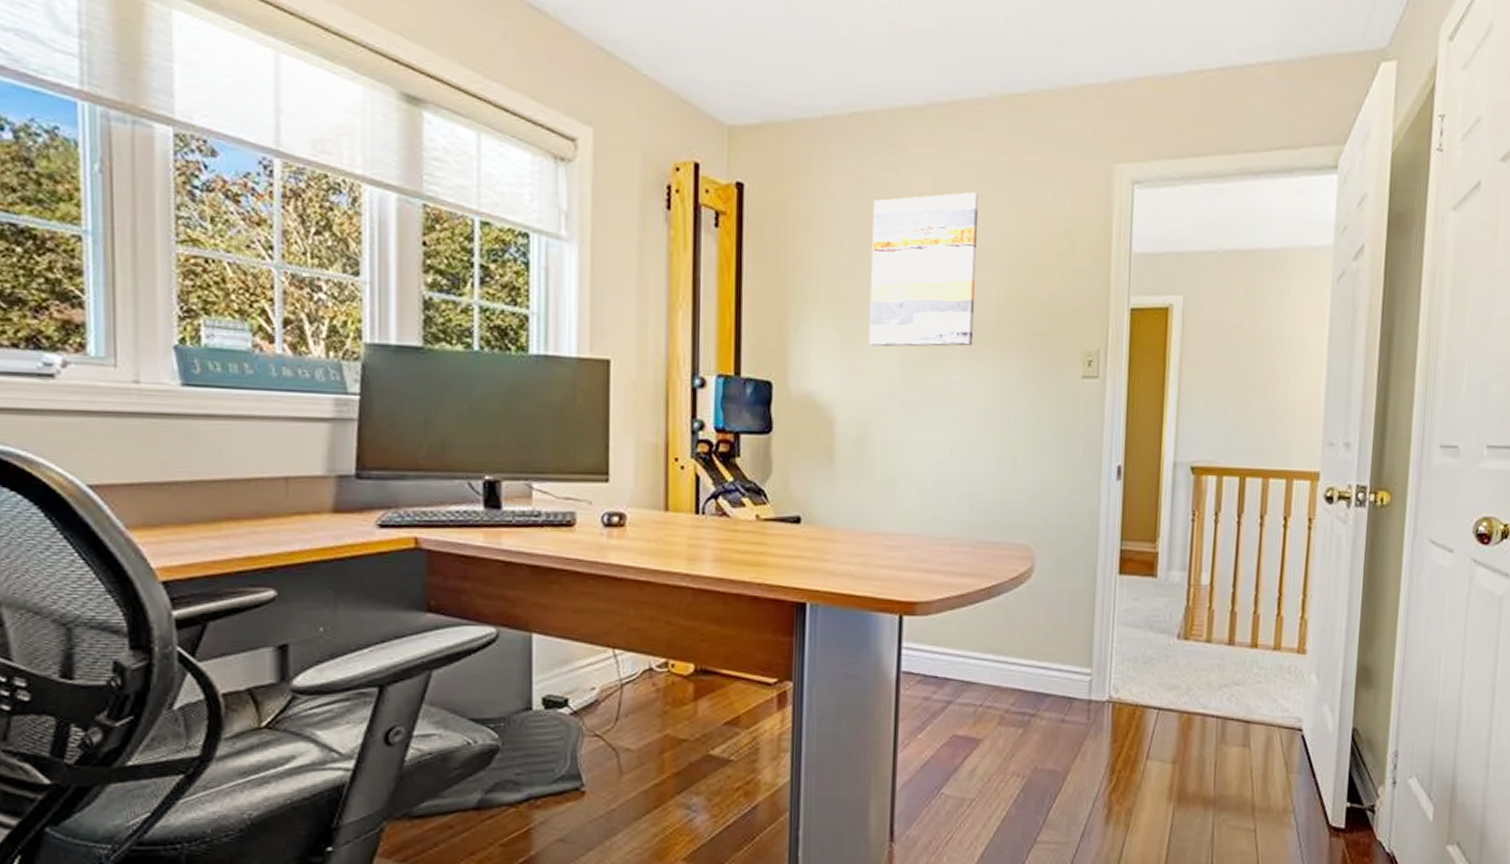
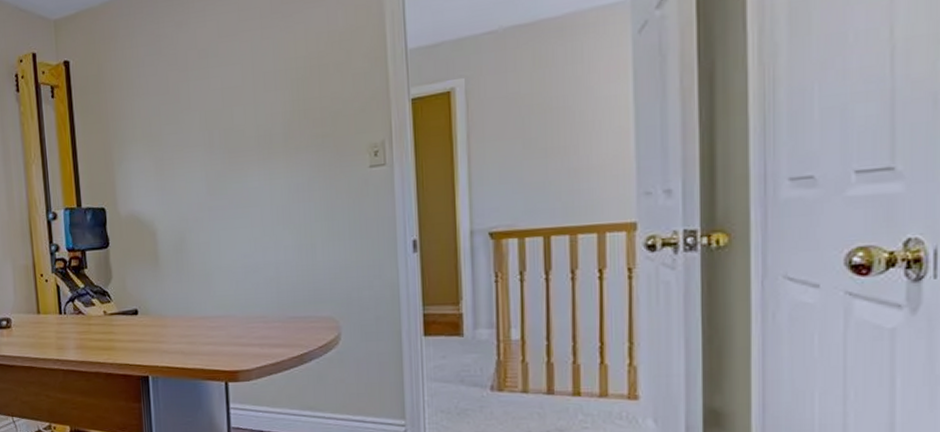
wall art: present [869,191,979,347] -> none [170,27,266,169]

